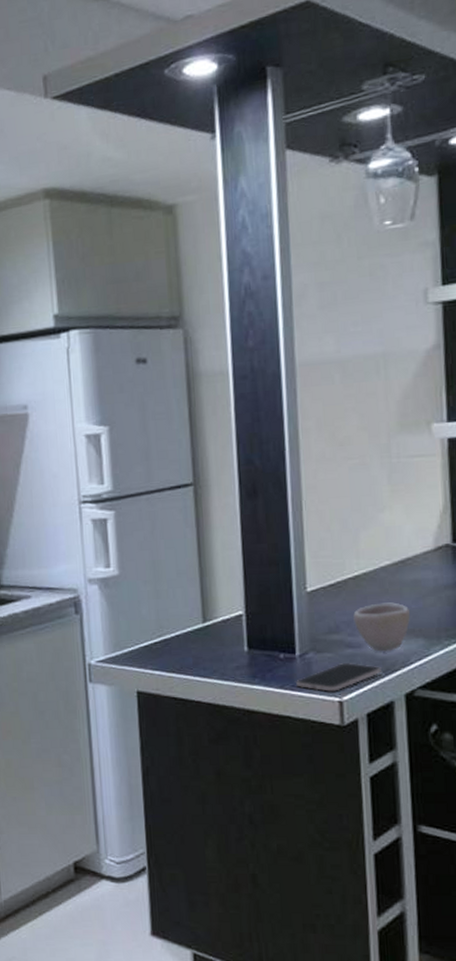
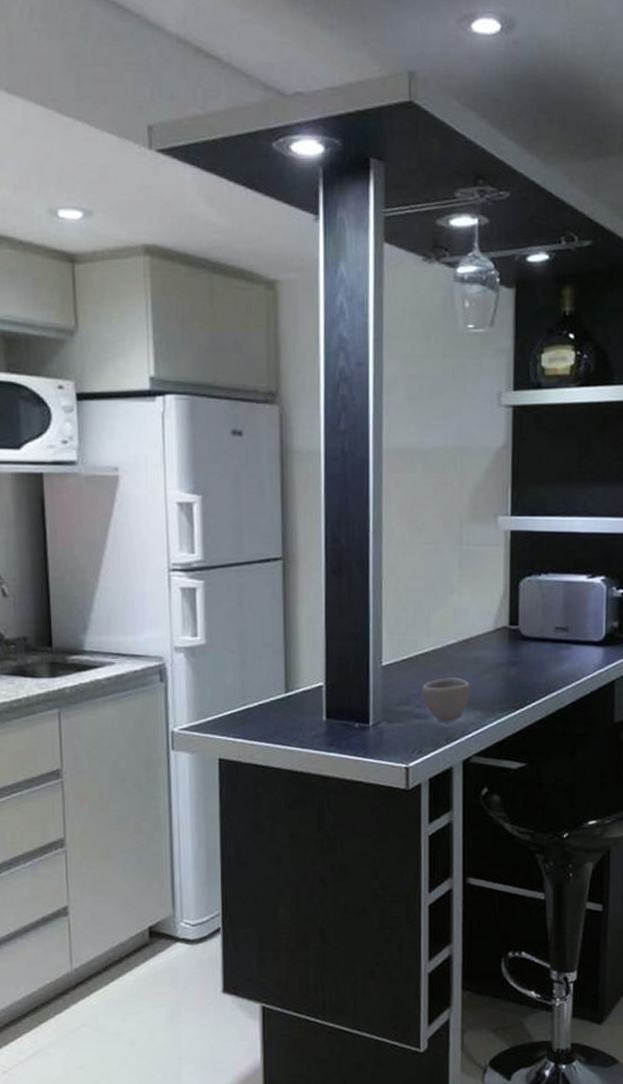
smartphone: present [295,663,383,692] -> none [367,732,445,759]

